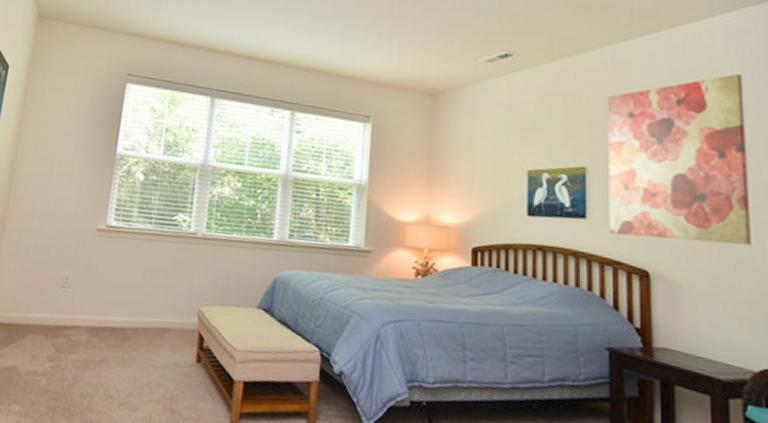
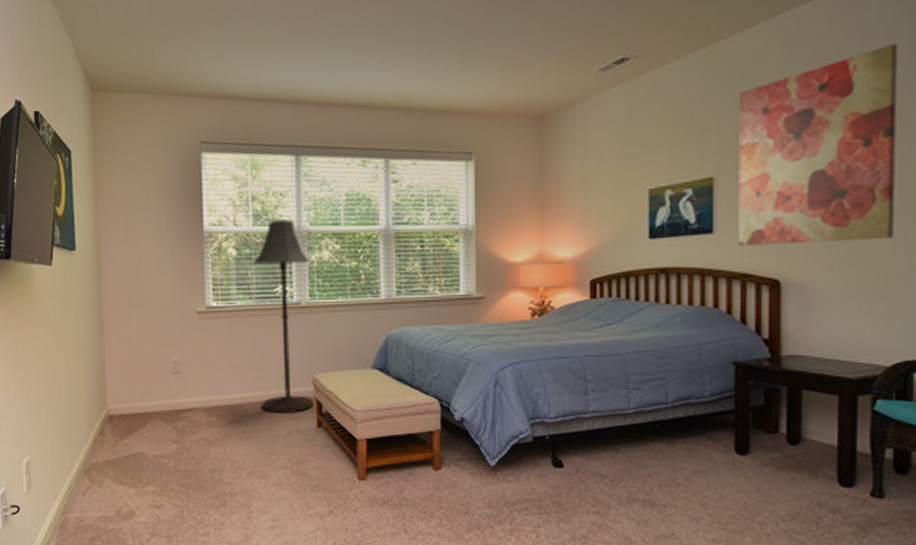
floor lamp: none [144,152,214,346] -> present [253,219,315,414]

